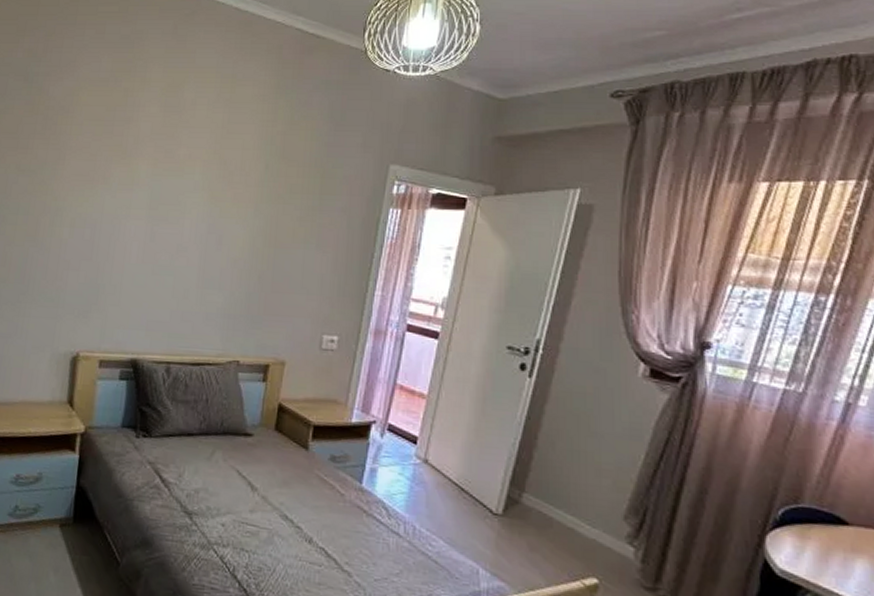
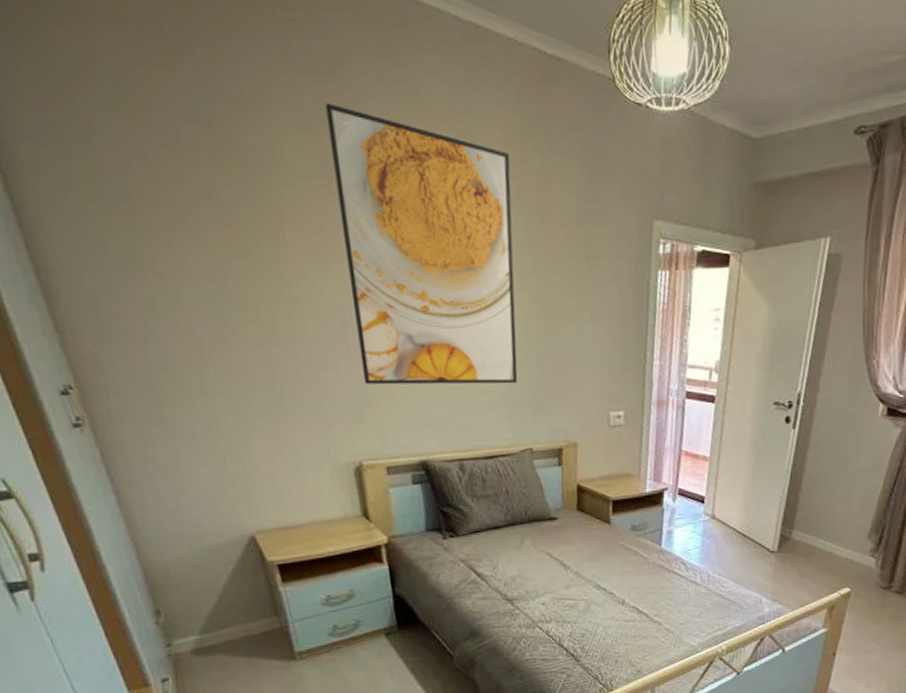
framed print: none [98,68,262,298] -> present [325,104,518,385]

